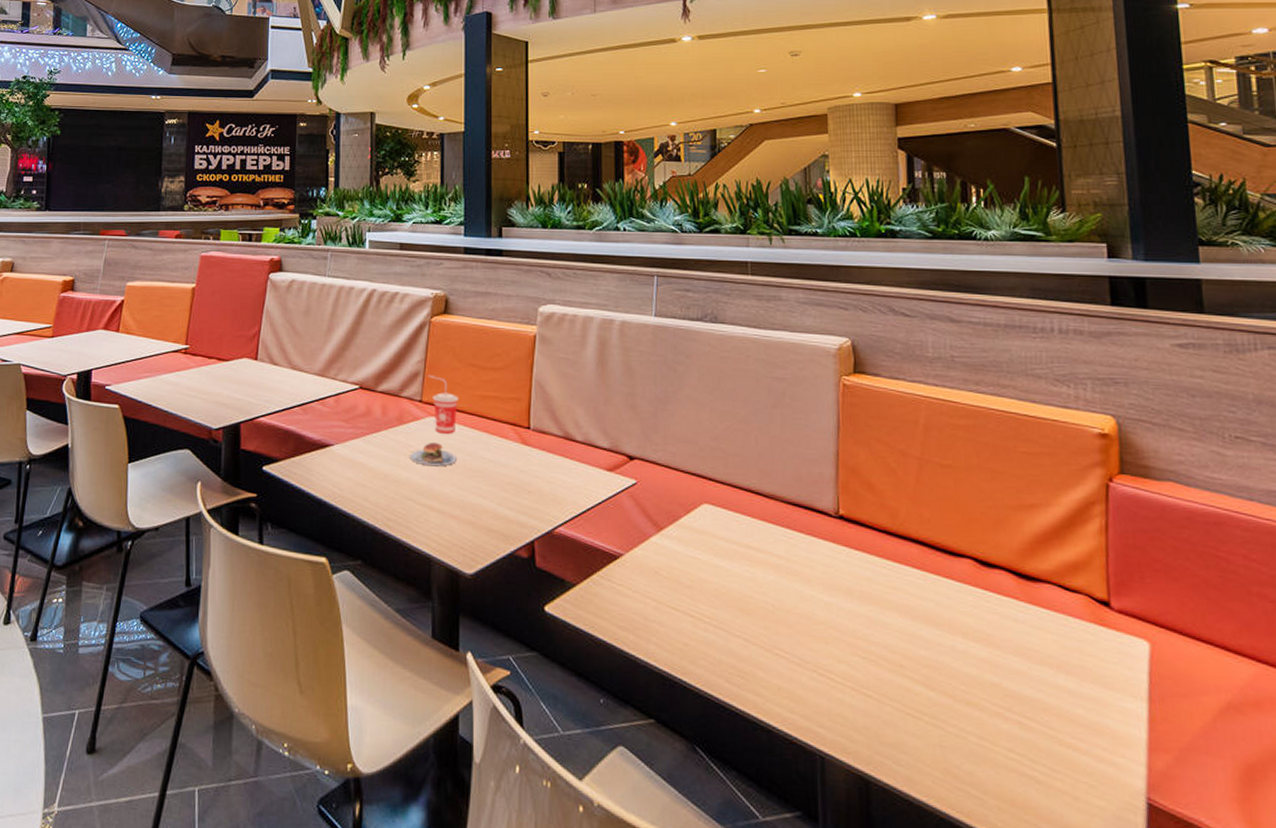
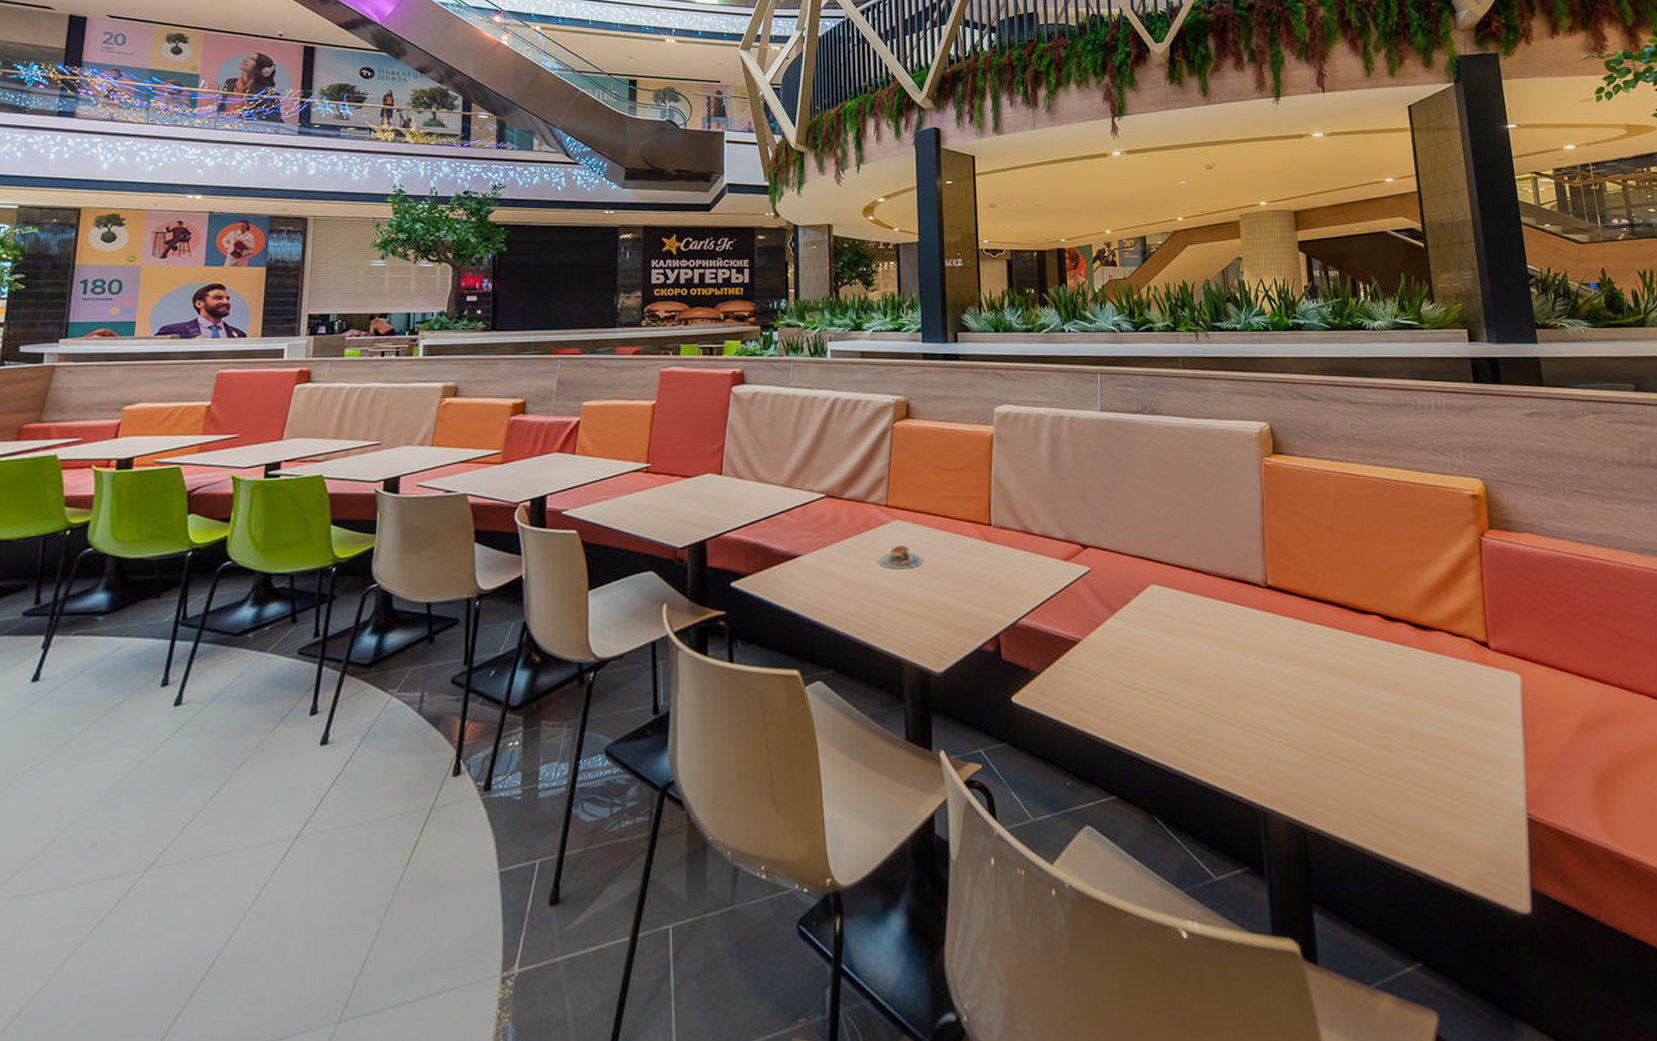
beverage cup: present [427,374,458,434] -> none [892,479,922,536]

